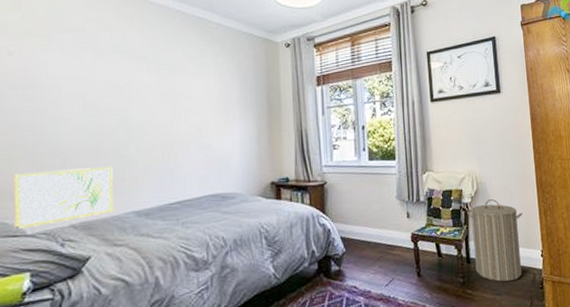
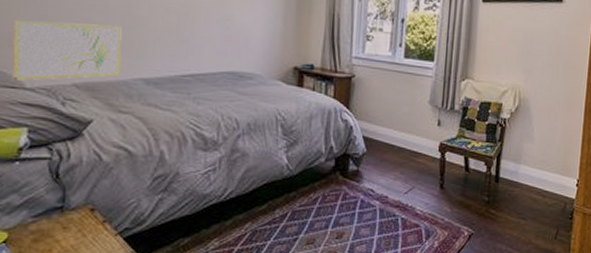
laundry hamper: present [466,199,522,282] -> none [503,118,564,207]

